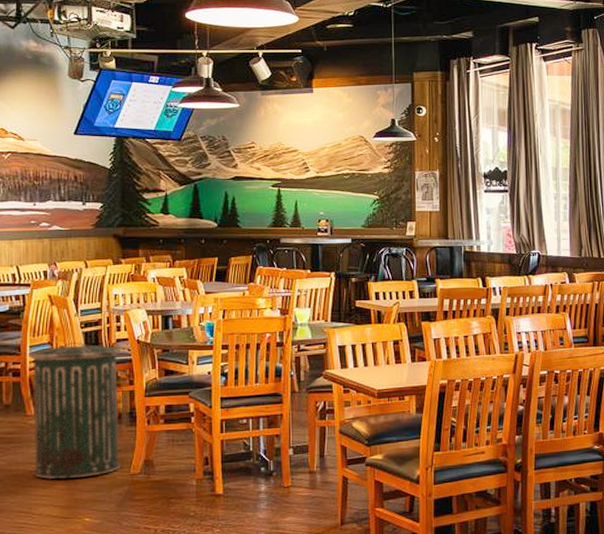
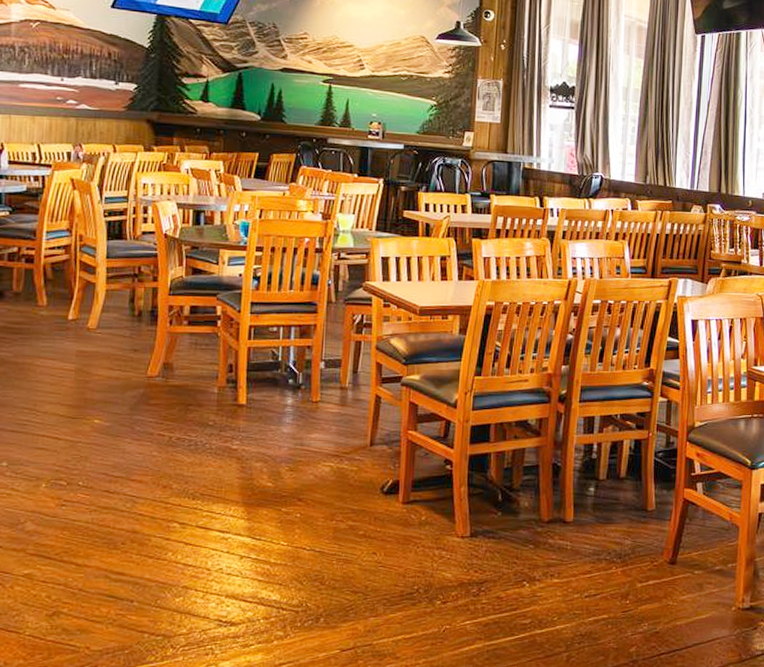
trash can: present [29,342,122,480] -> none [41,231,147,377]

